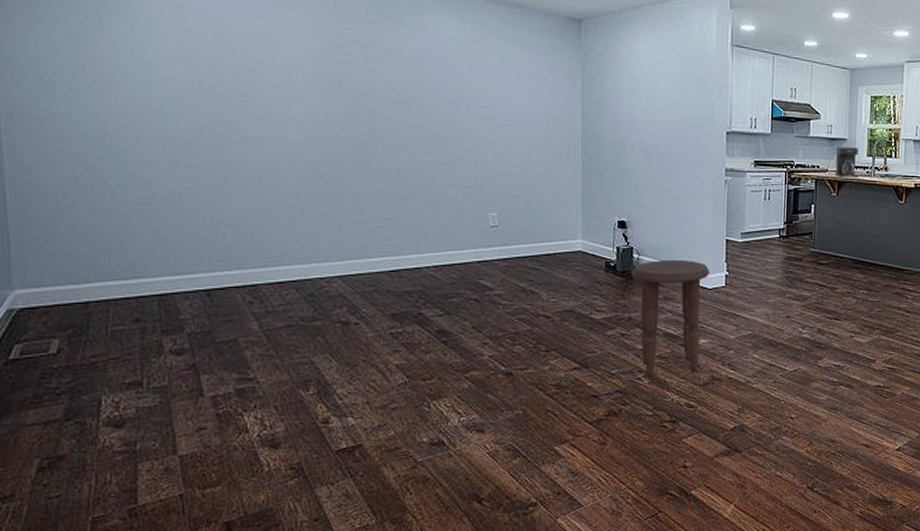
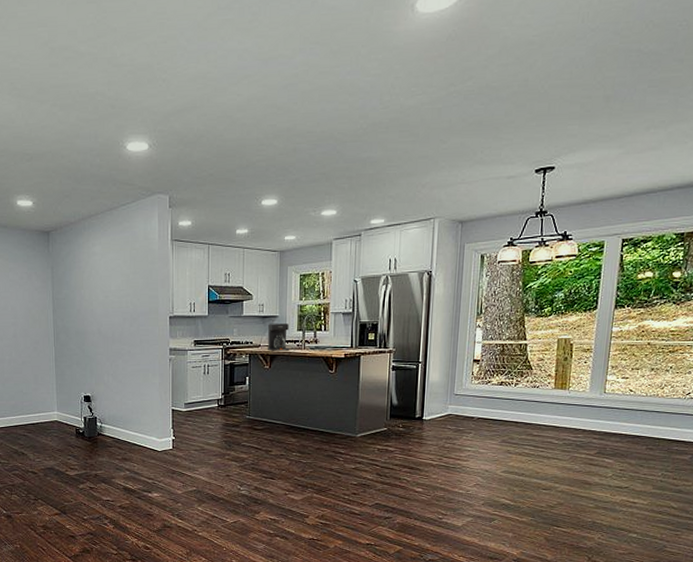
side table: present [631,259,710,377] -> none [96,427,159,523]

